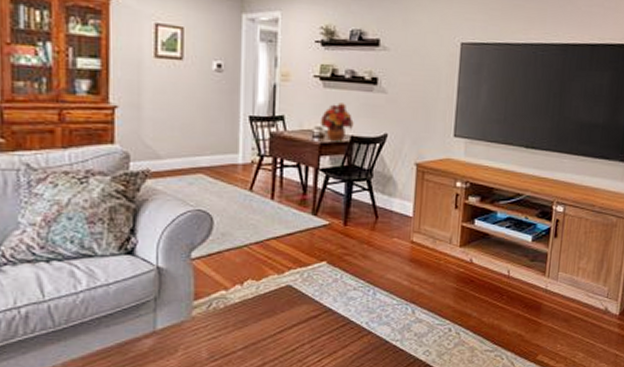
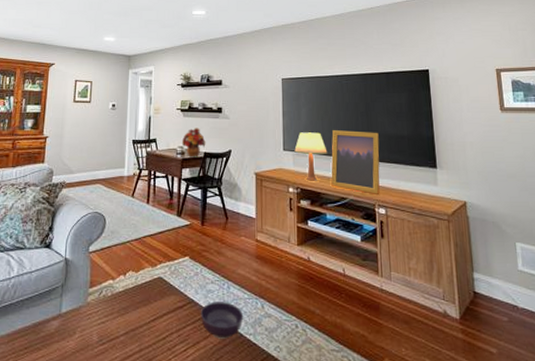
bowl: none [339,309,391,347] -> present [201,301,244,339]
table lamp: none [467,114,508,176] -> present [294,131,328,182]
picture frame: none [507,114,572,191] -> present [331,130,380,194]

